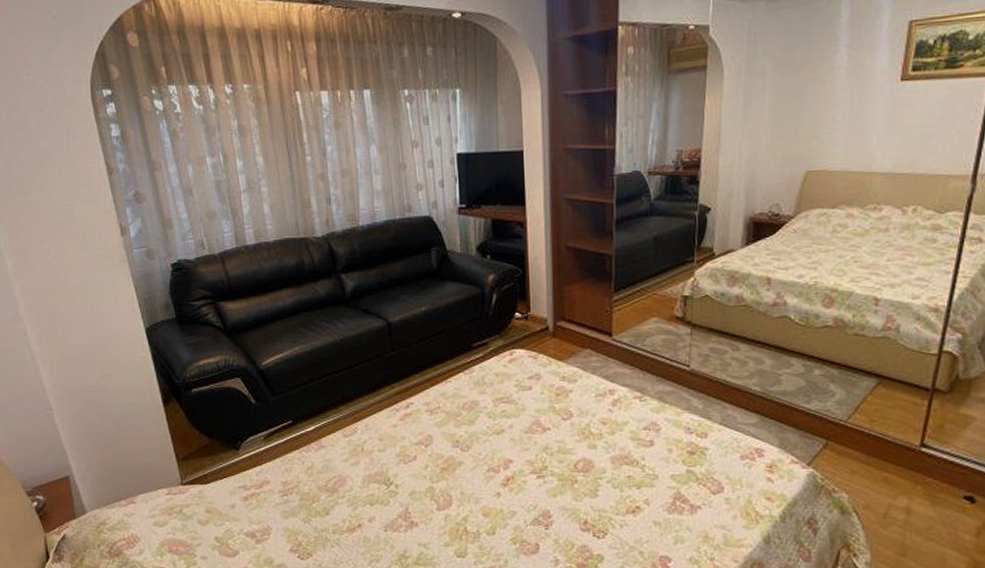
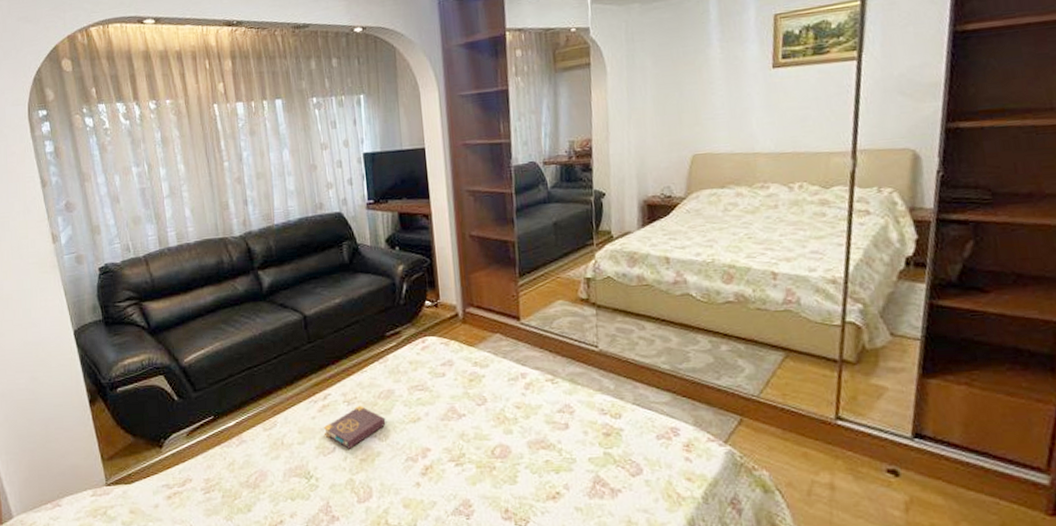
book: none [404,415,469,458] -> present [323,405,386,449]

